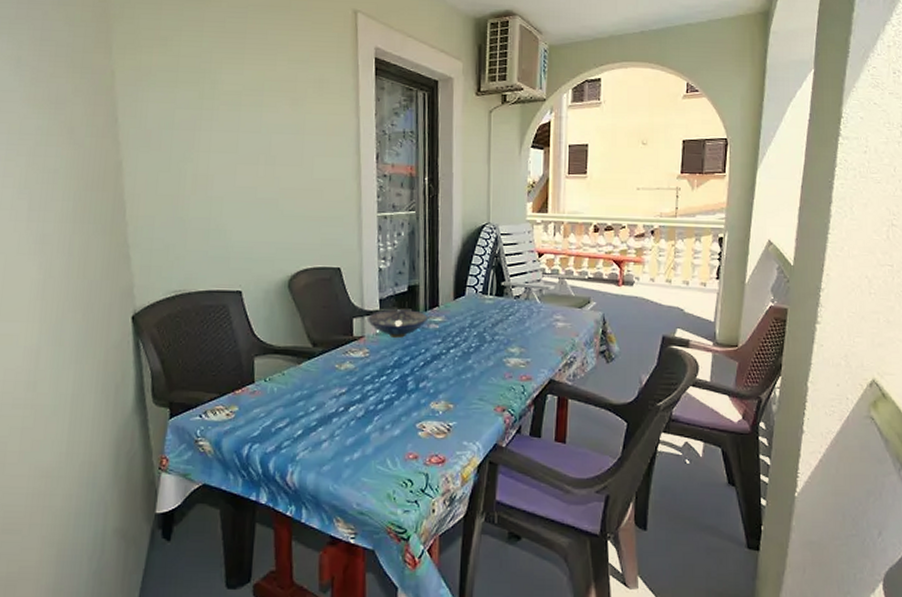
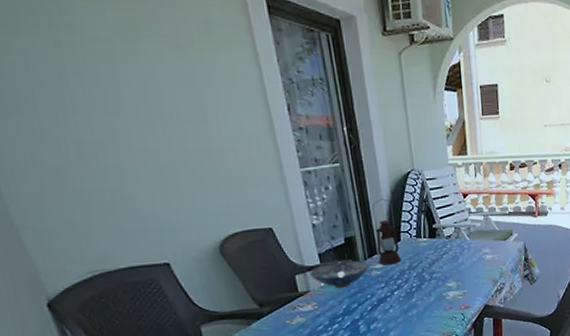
lantern: none [439,249,463,320] -> present [372,198,401,265]

